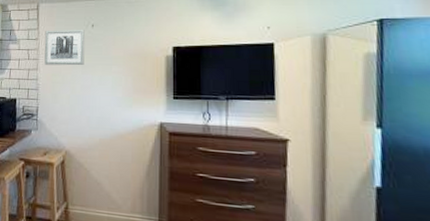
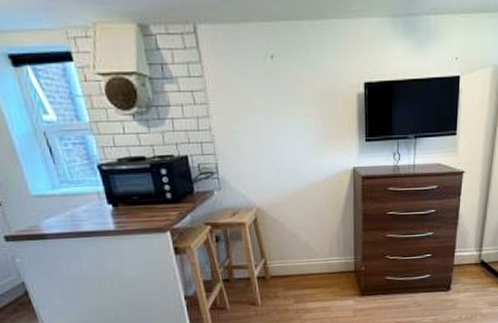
wall art: present [44,30,85,66] -> none [211,63,267,111]

